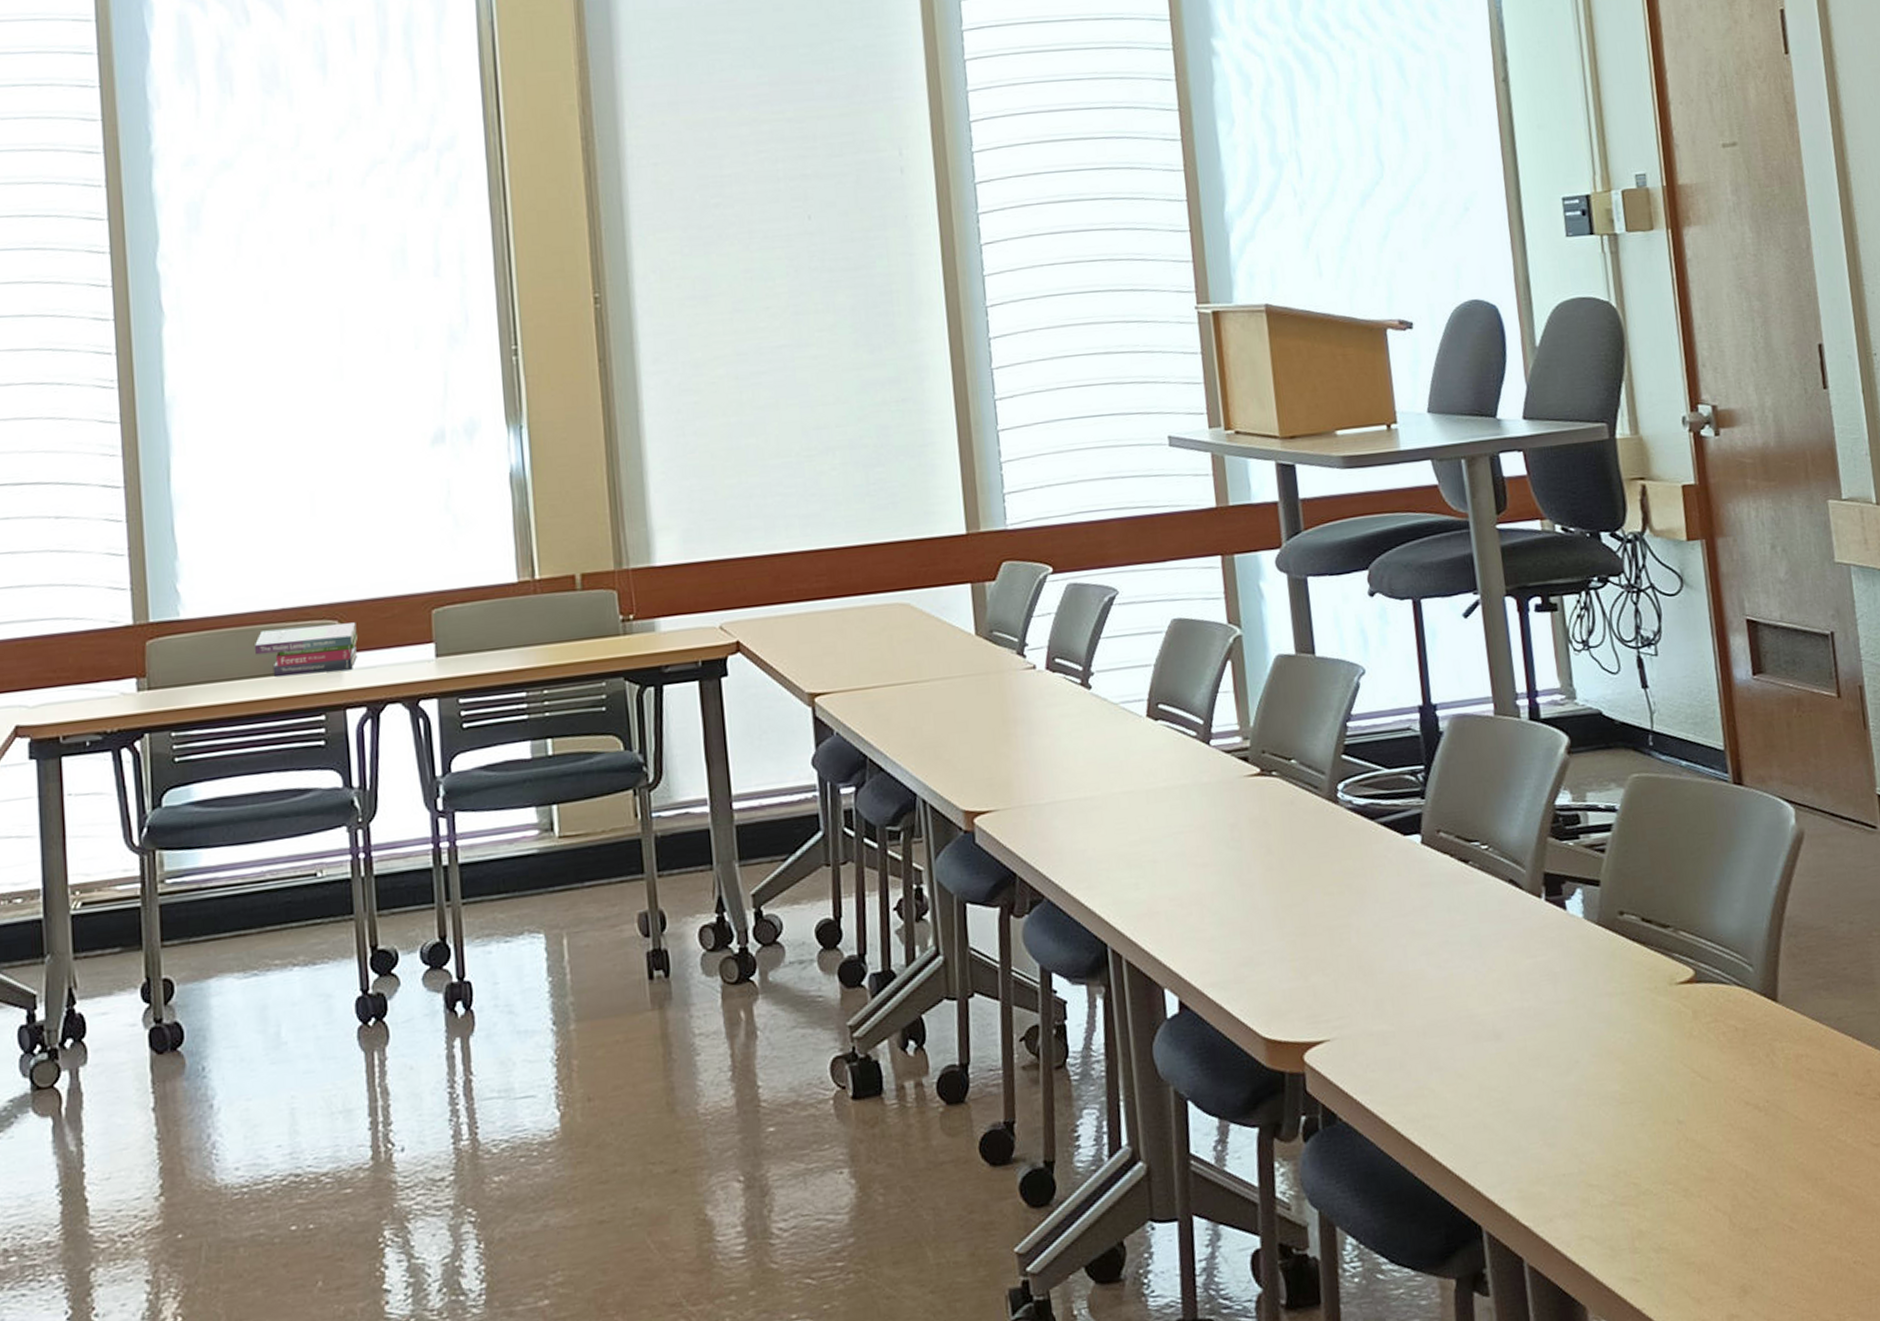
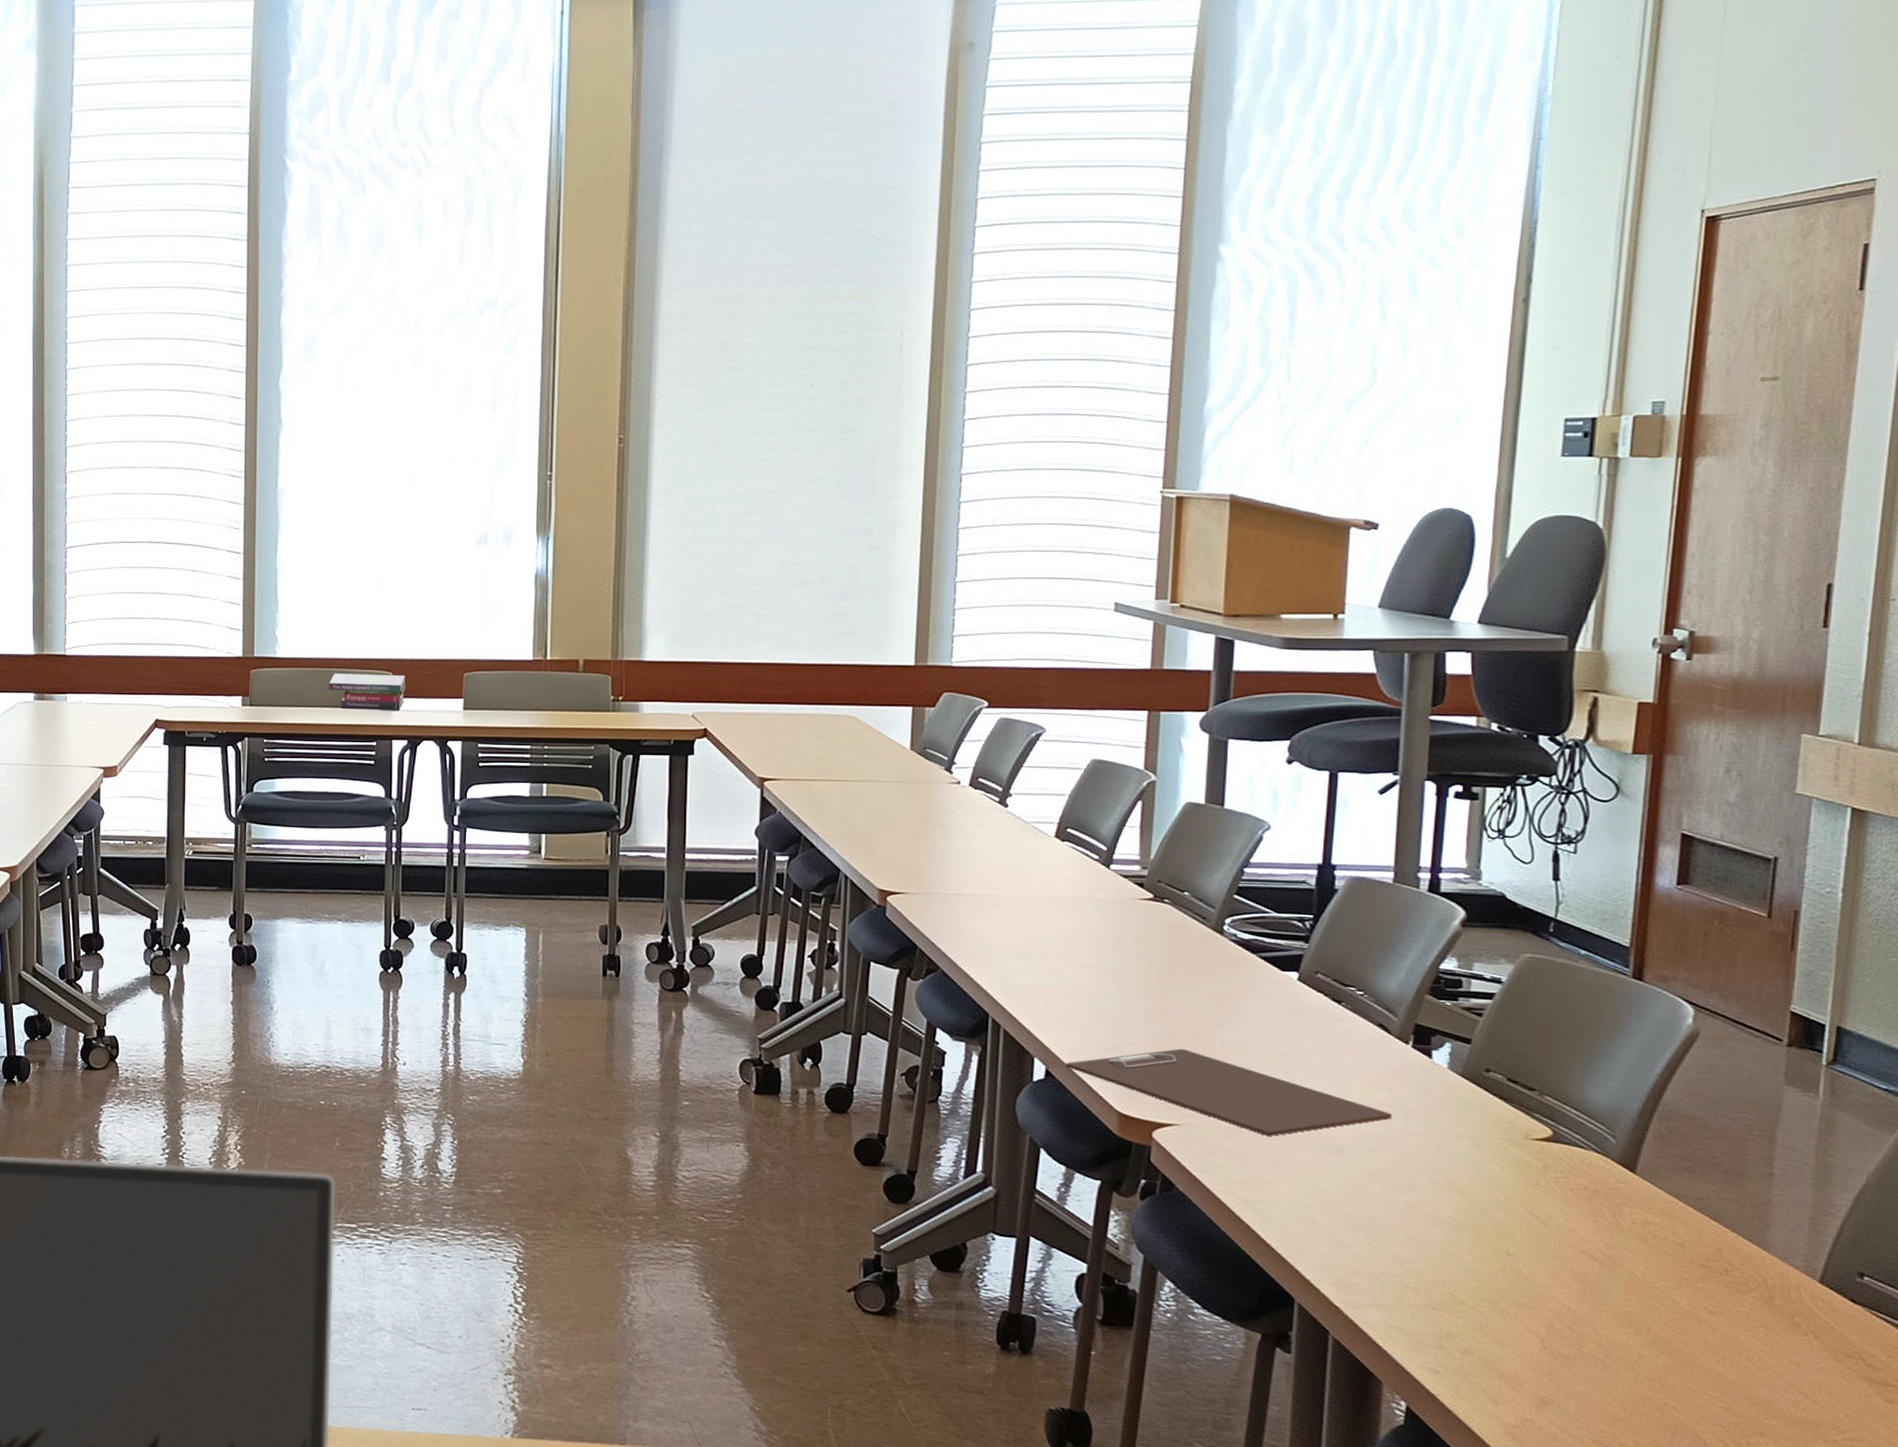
clipboard: none [1200,946,1541,1035] -> present [1066,1048,1392,1136]

